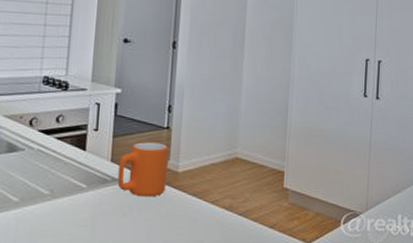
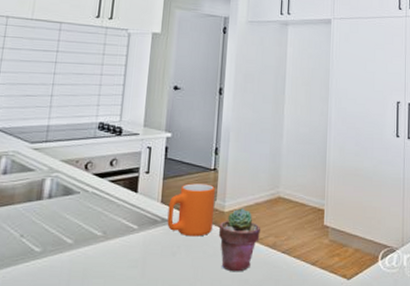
potted succulent: none [171,168,216,234] -> present [218,208,260,272]

